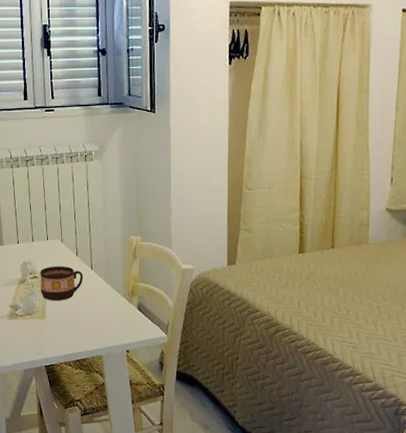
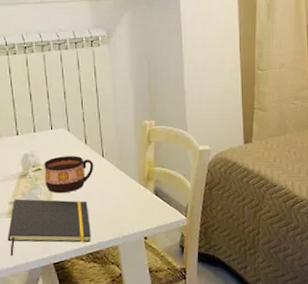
notepad: none [7,303,79,355] -> present [7,199,91,256]

